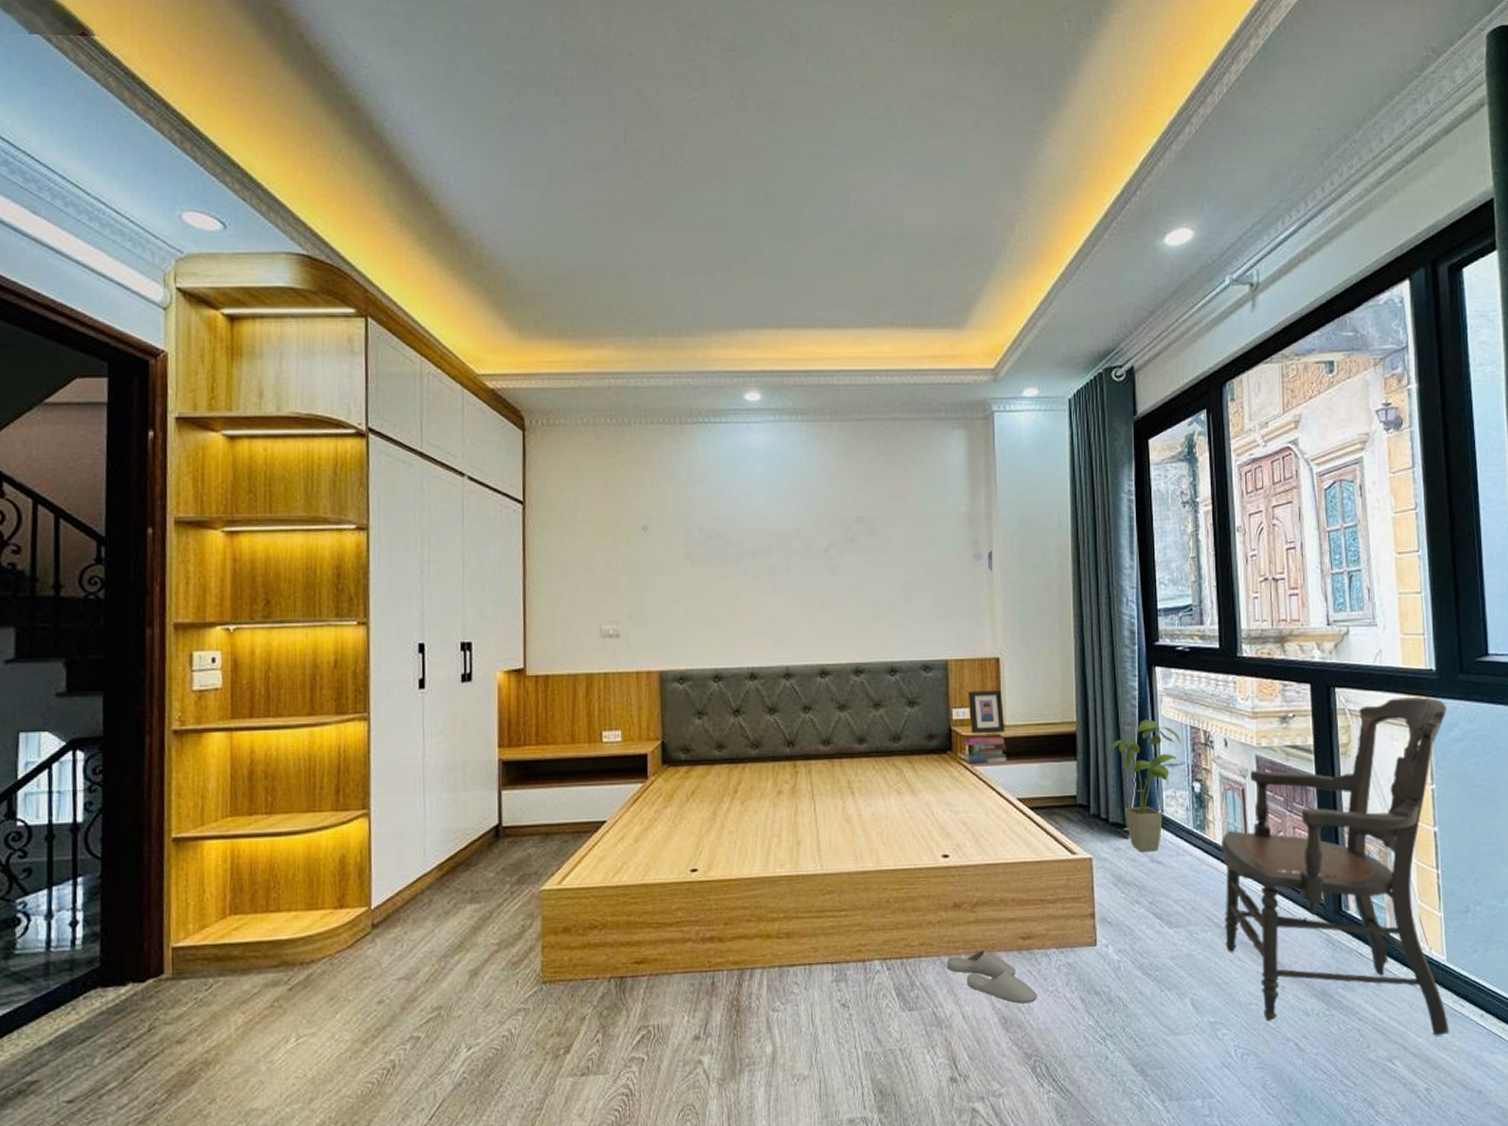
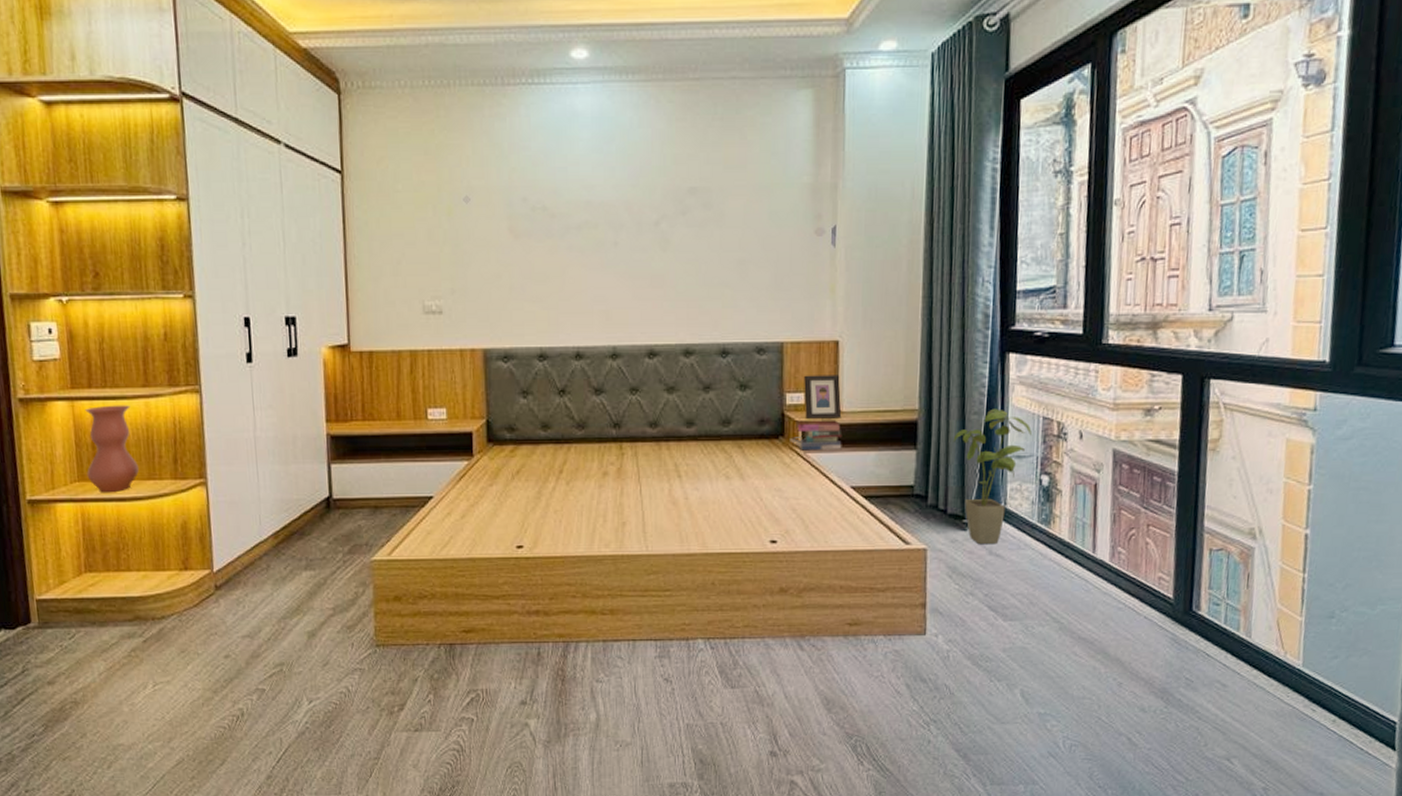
vase: none [240,734,297,828] -> present [85,405,139,493]
slippers: present [947,950,1038,1004] -> none [771,634,863,687]
armchair: present [1222,696,1450,1036] -> none [1062,390,1337,738]

